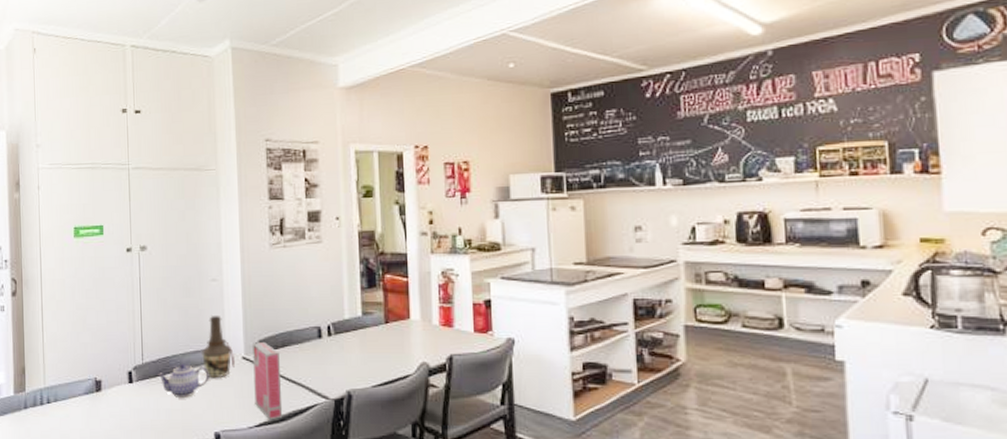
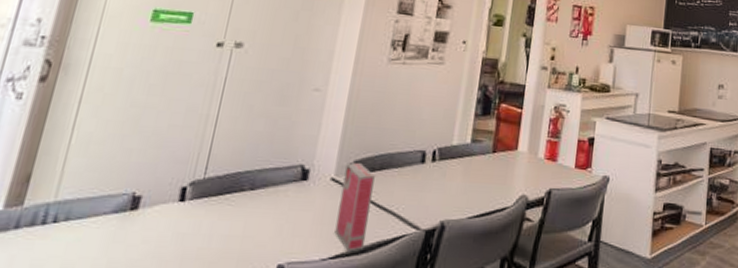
teapot: present [158,363,209,398] -> none [221,181,287,222]
bottle: present [202,316,236,379] -> none [281,129,323,202]

